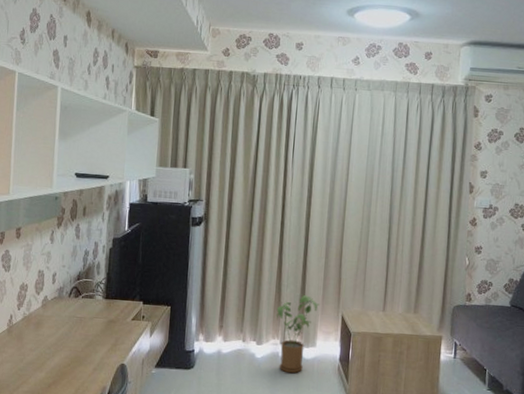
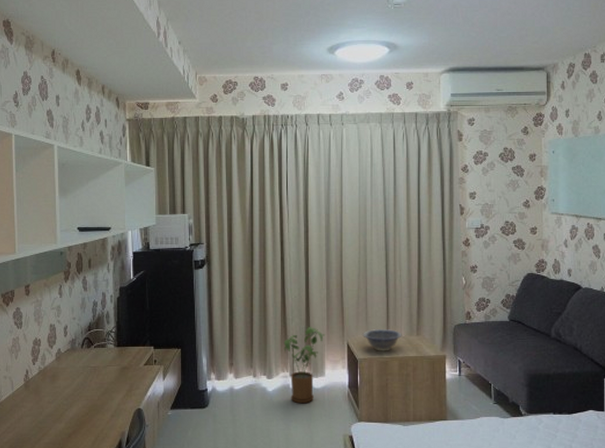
decorative bowl: none [358,303,399,327] -> present [363,329,402,351]

